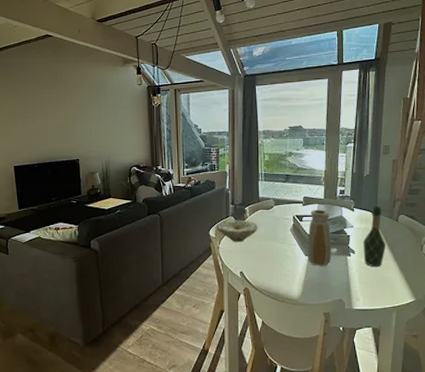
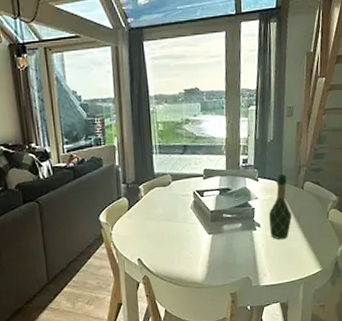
bowl: present [216,219,258,243] -> none [107,200,155,227]
vase: present [307,210,332,266] -> none [210,182,236,245]

